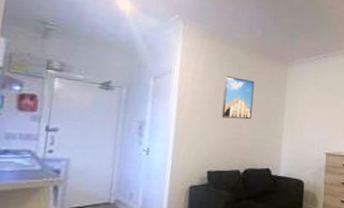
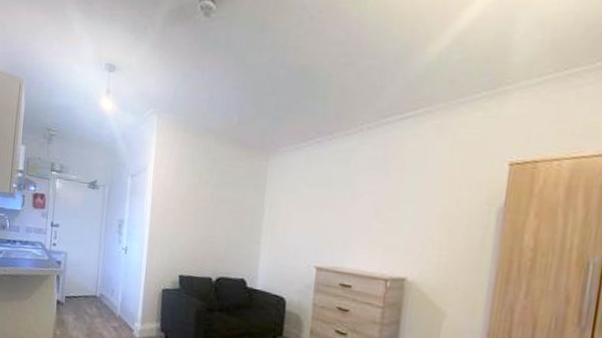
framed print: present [221,76,255,120] -> none [193,172,230,221]

